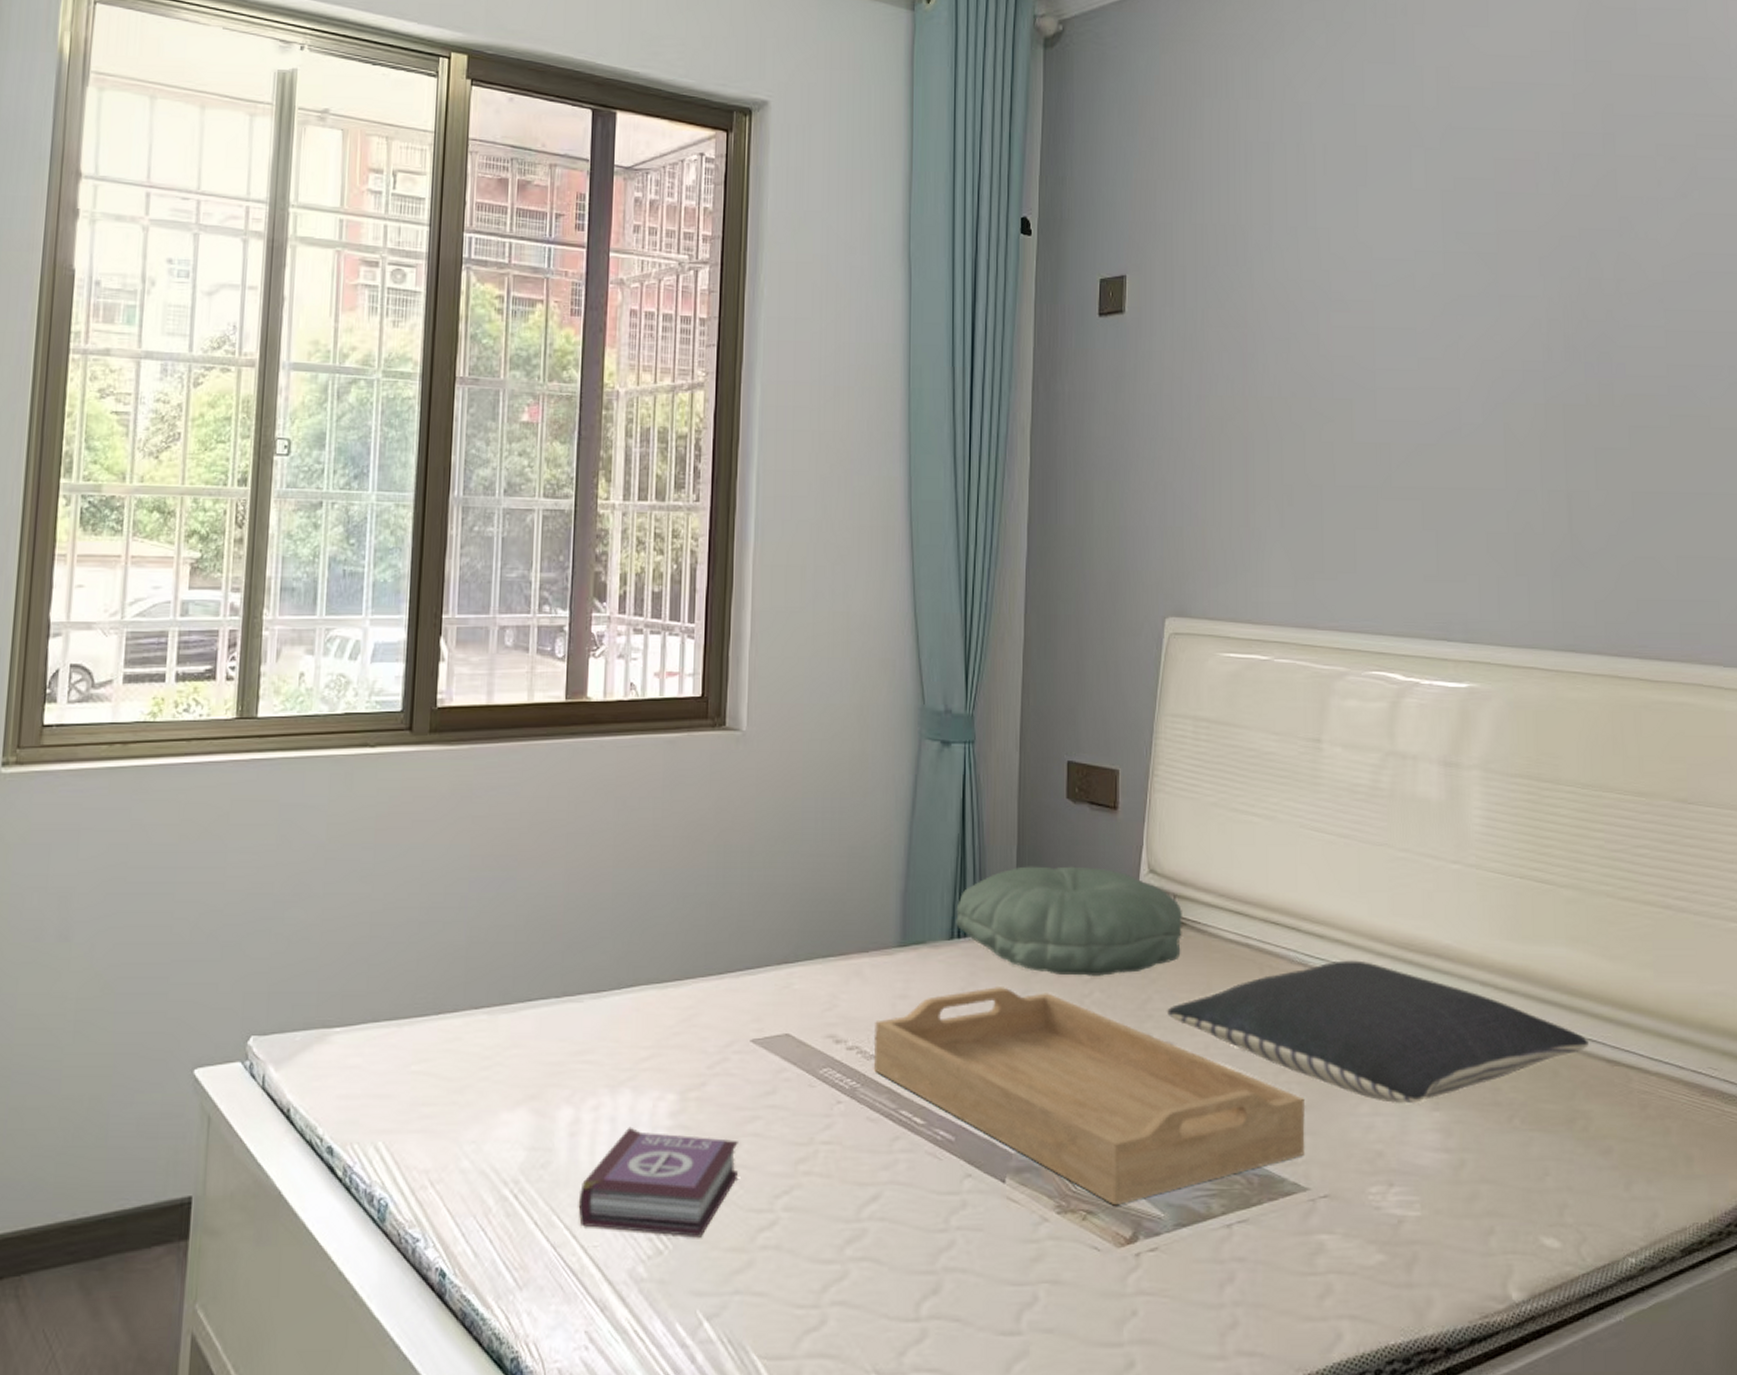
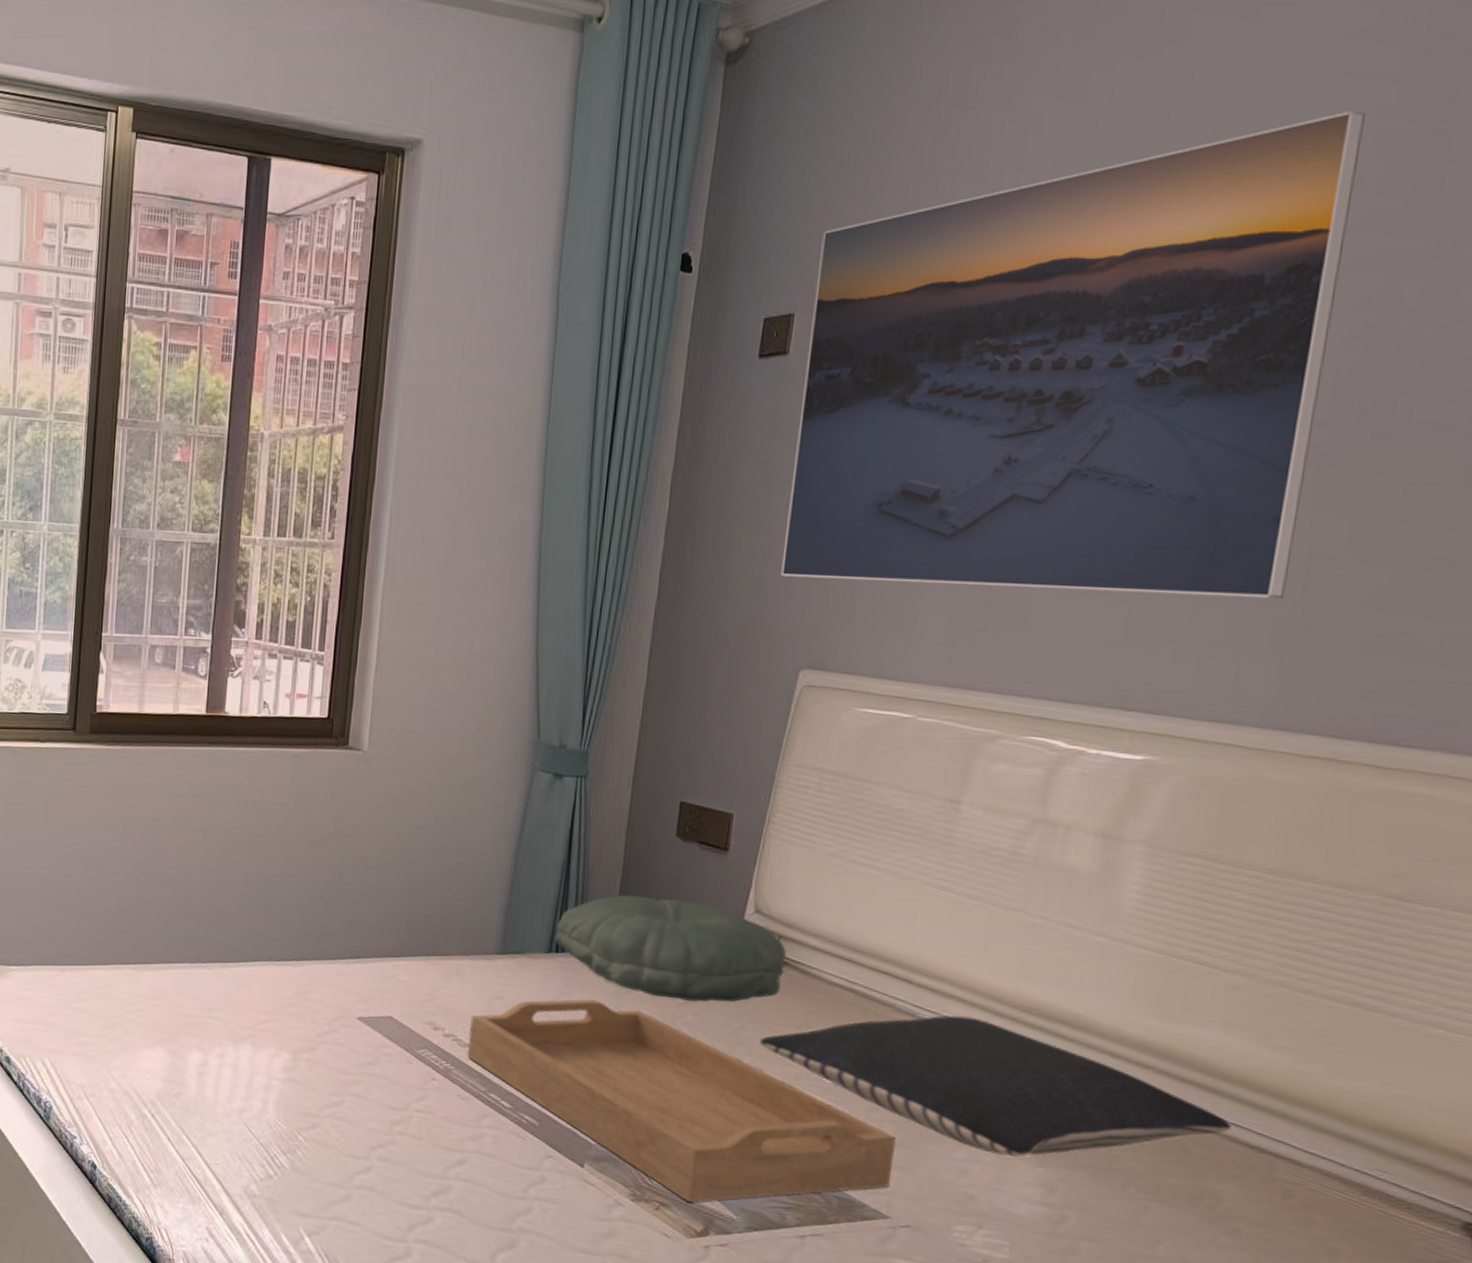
book: present [578,1127,739,1238] -> none [203,1074,342,1171]
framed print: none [1138,115,1556,532] -> present [780,110,1365,599]

